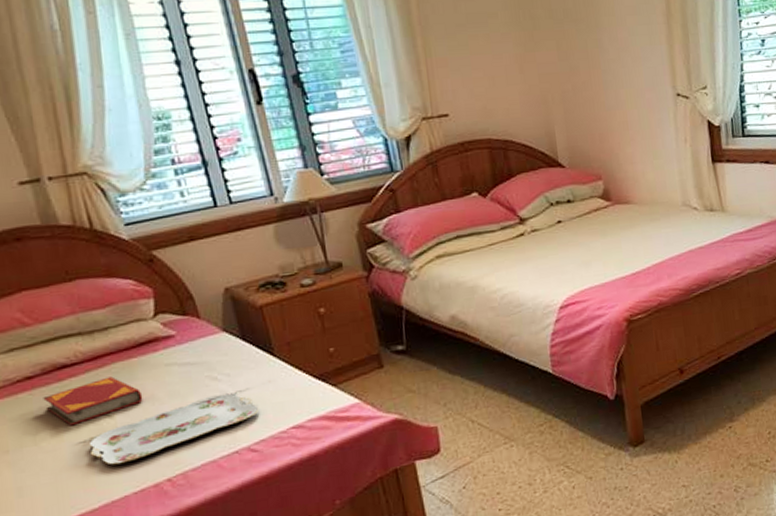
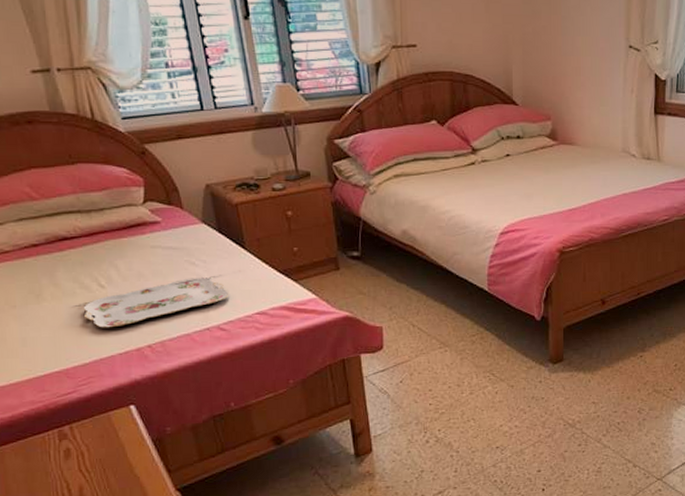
hardback book: present [43,376,143,426] -> none [46,252,131,291]

